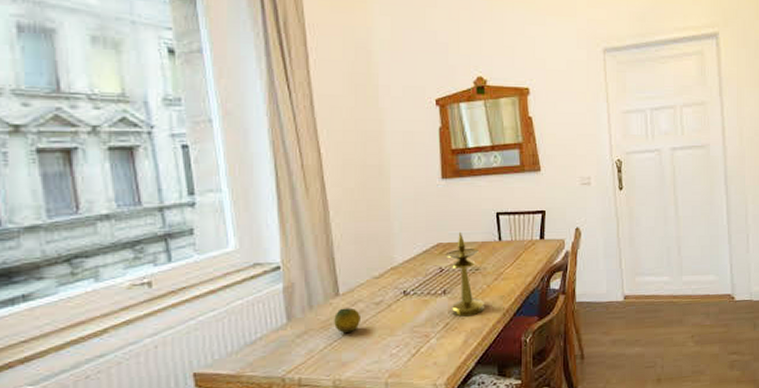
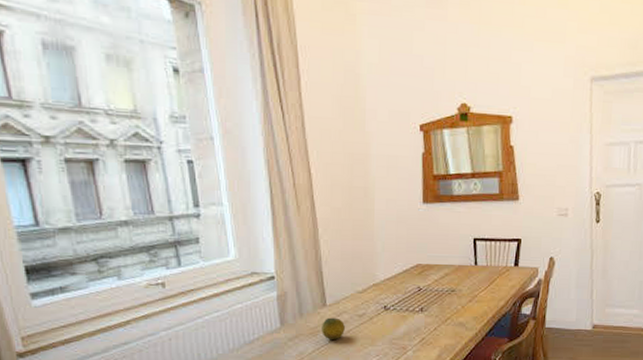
candlestick: present [445,231,485,317] -> none [424,254,459,333]

